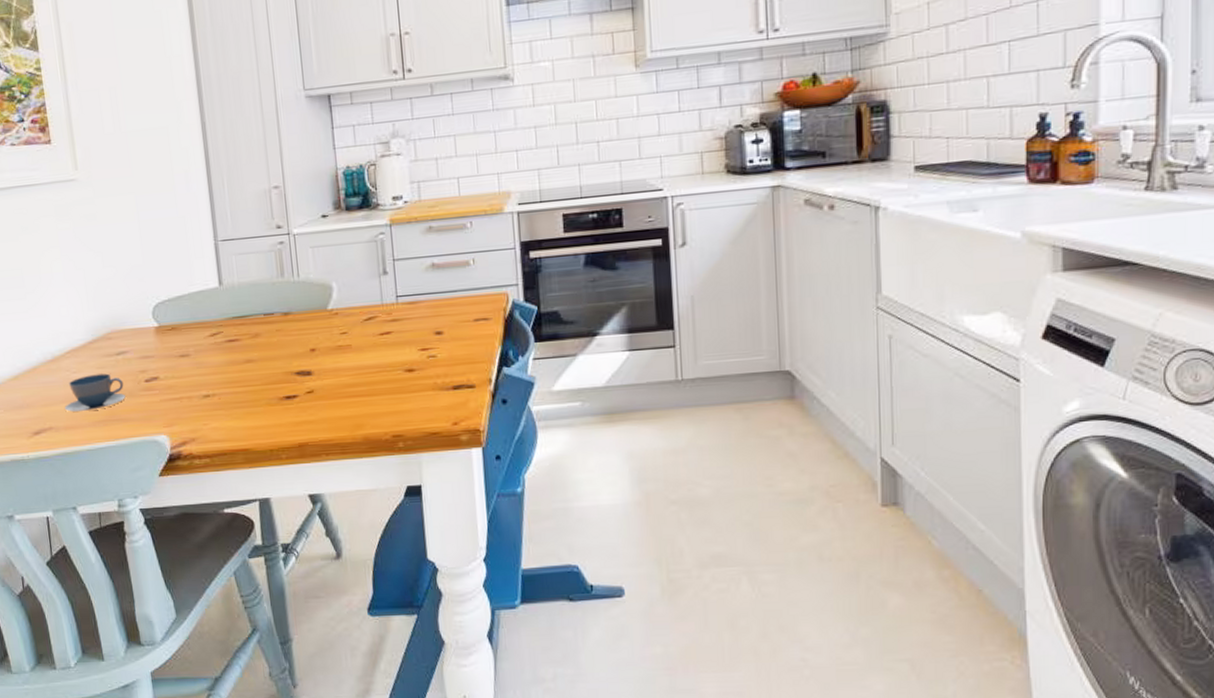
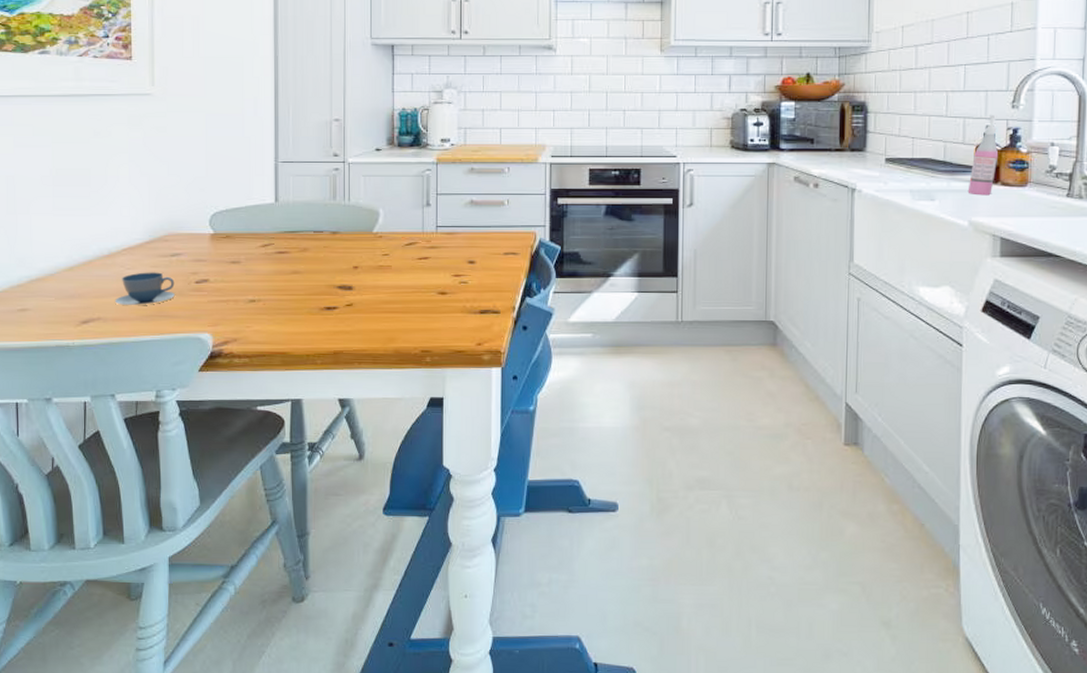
soap dispenser: none [1018,98,1056,200] -> present [967,114,999,196]

